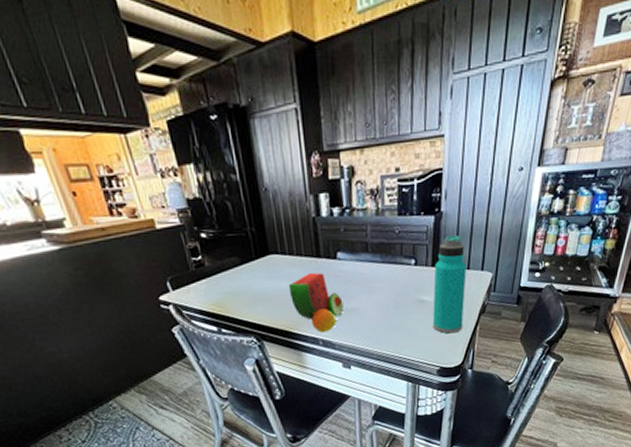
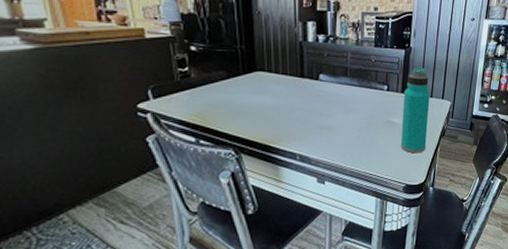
watermelon: present [288,272,344,333] -> none [271,90,322,148]

